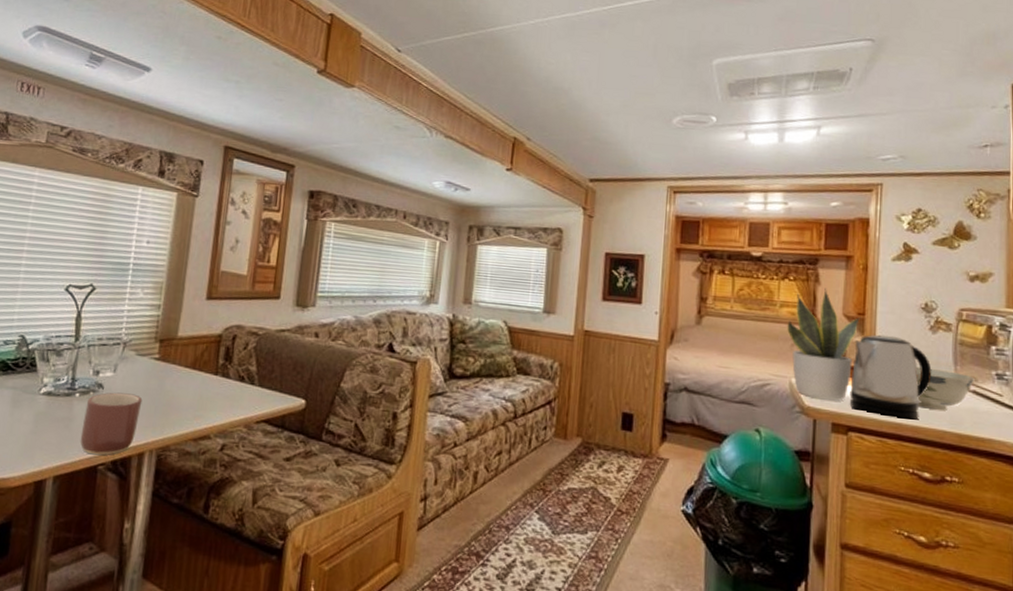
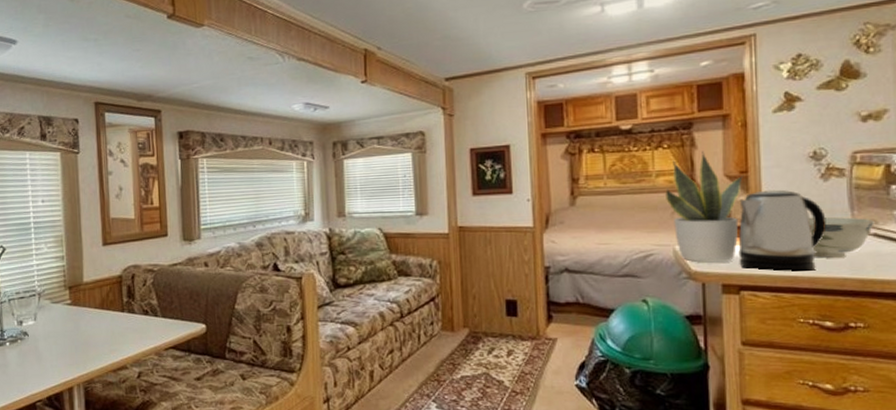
mug: present [80,392,143,456] -> none [16,337,64,394]

